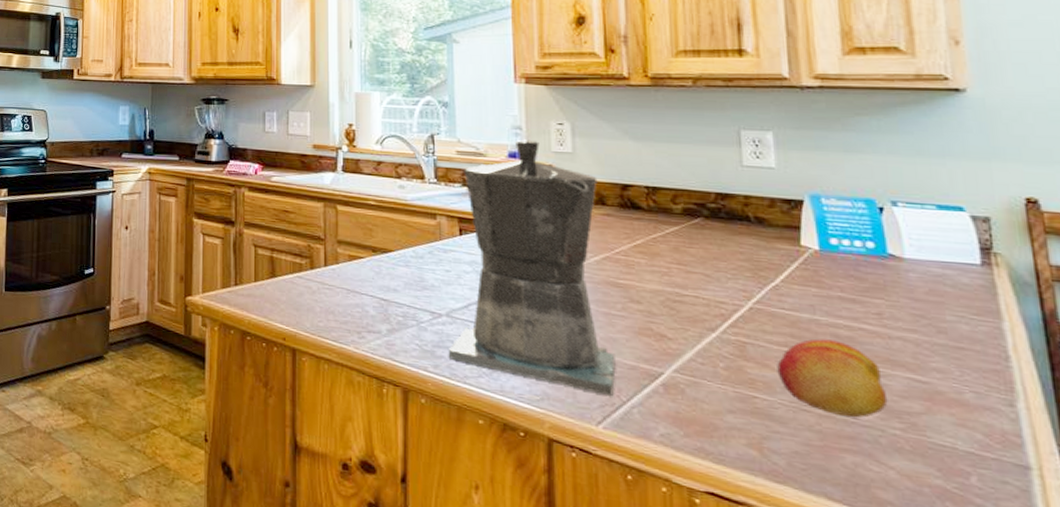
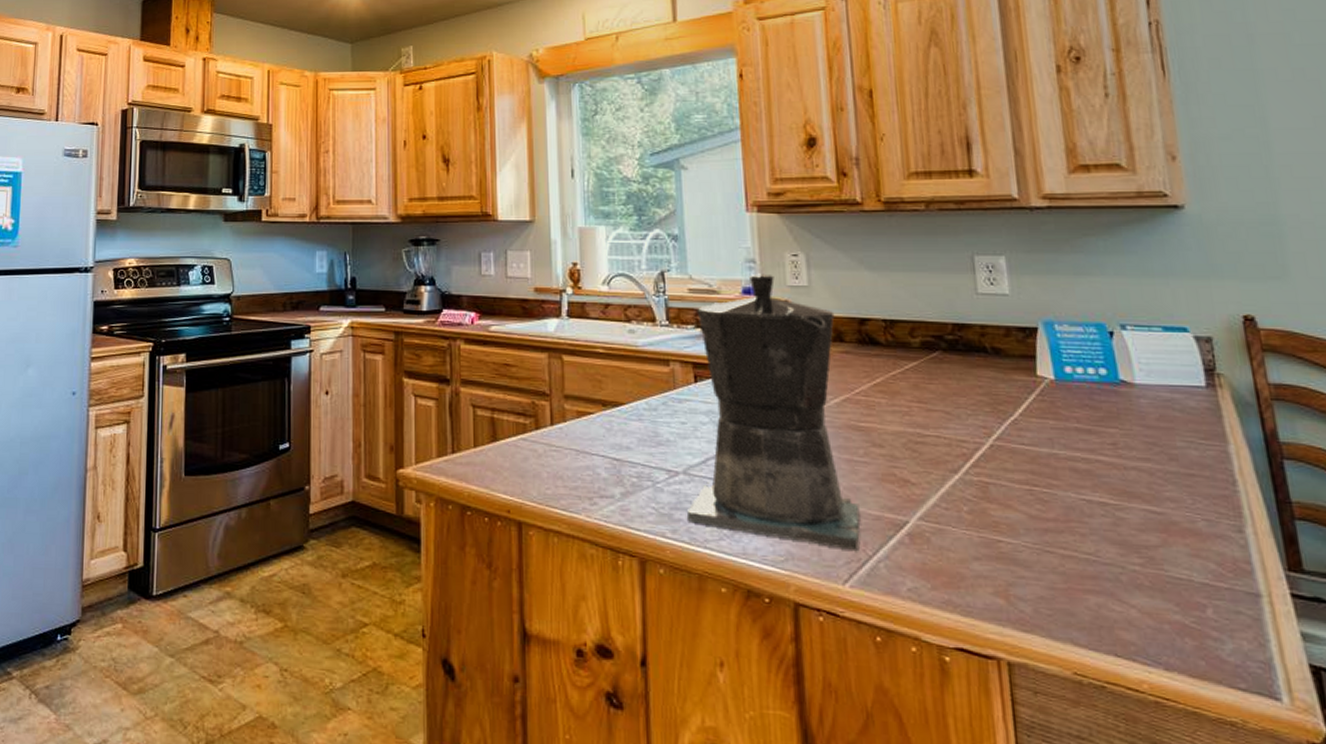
fruit: present [777,339,888,418] -> none [1019,474,1127,556]

